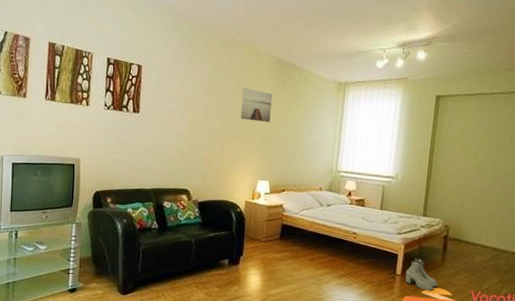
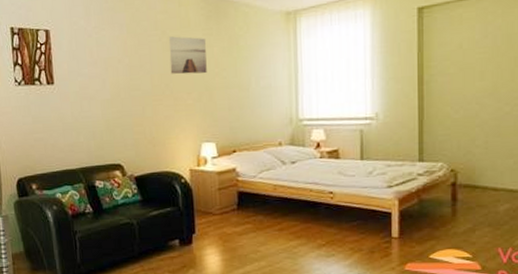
boots: present [405,258,438,291] -> none [405,214,450,253]

